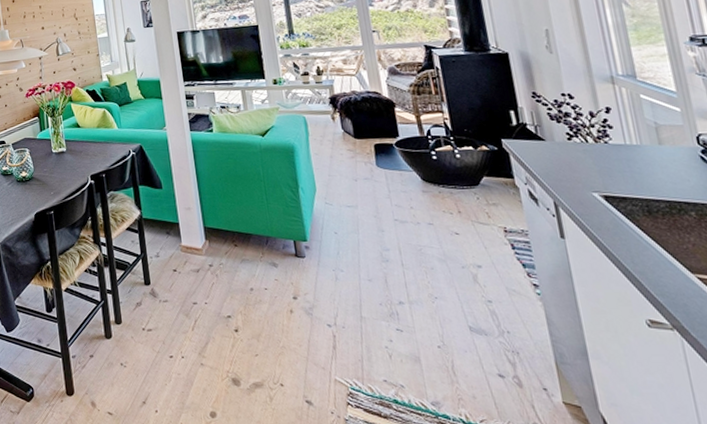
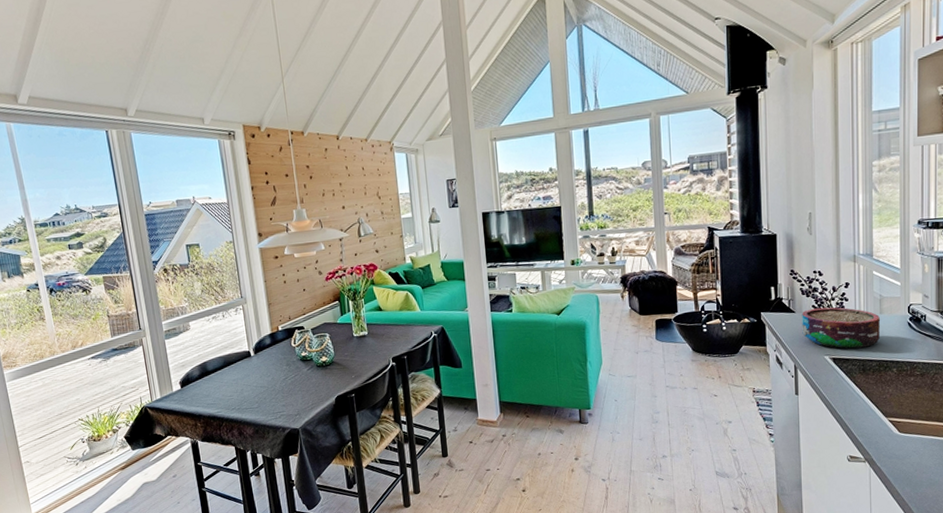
bowl: none [554,135,665,185] -> present [802,307,881,349]

